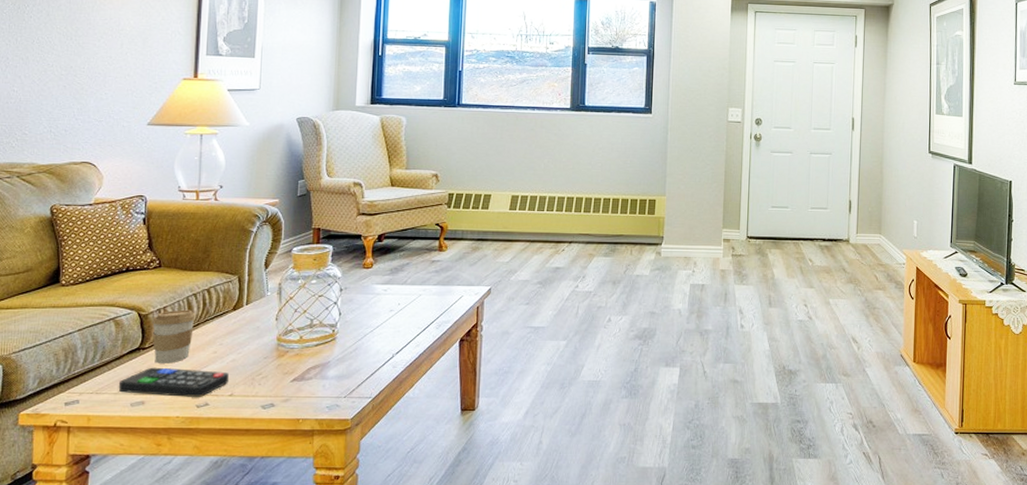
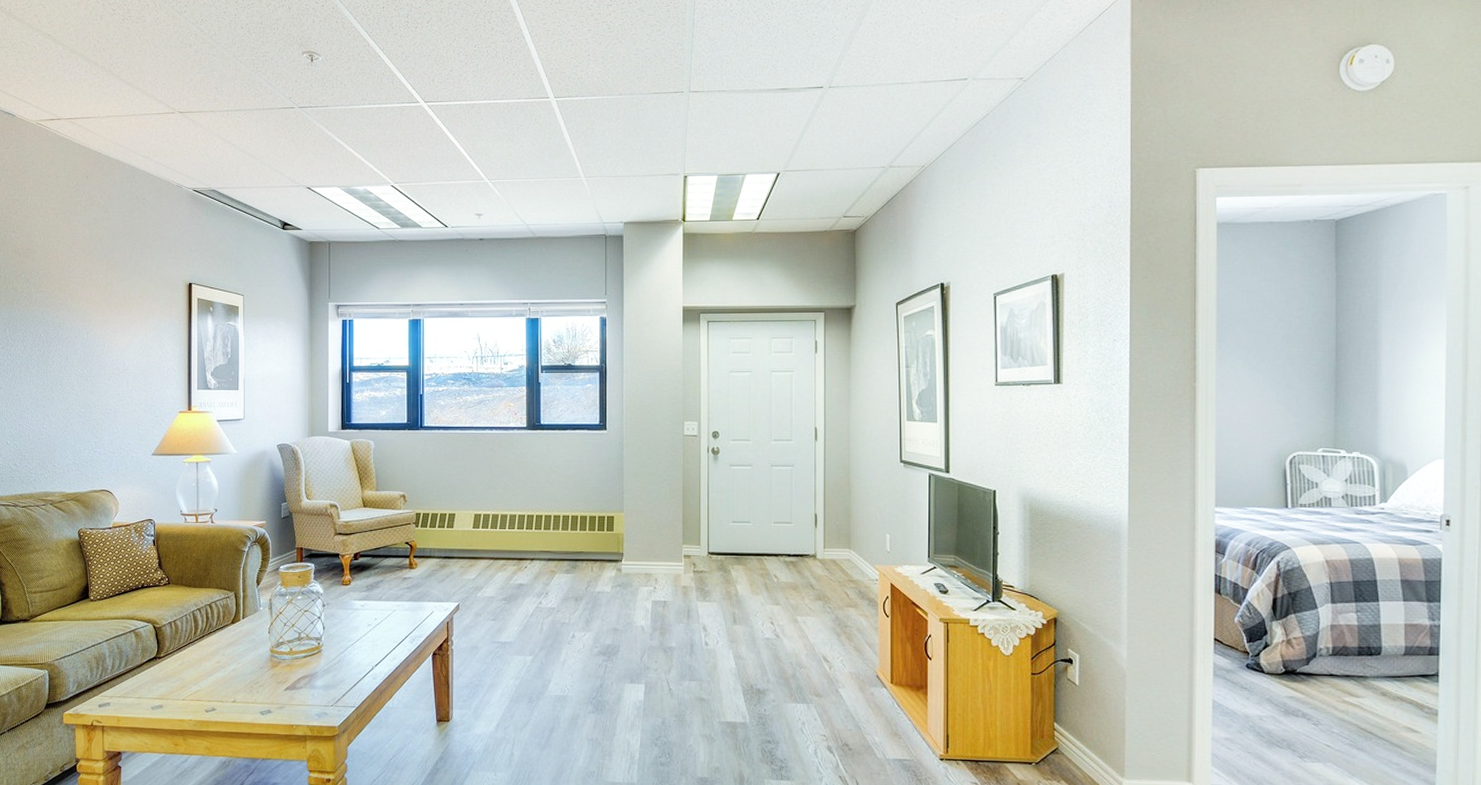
remote control: present [119,367,229,397] -> none [141,674,231,703]
coffee cup: present [151,309,197,363] -> none [164,623,202,672]

